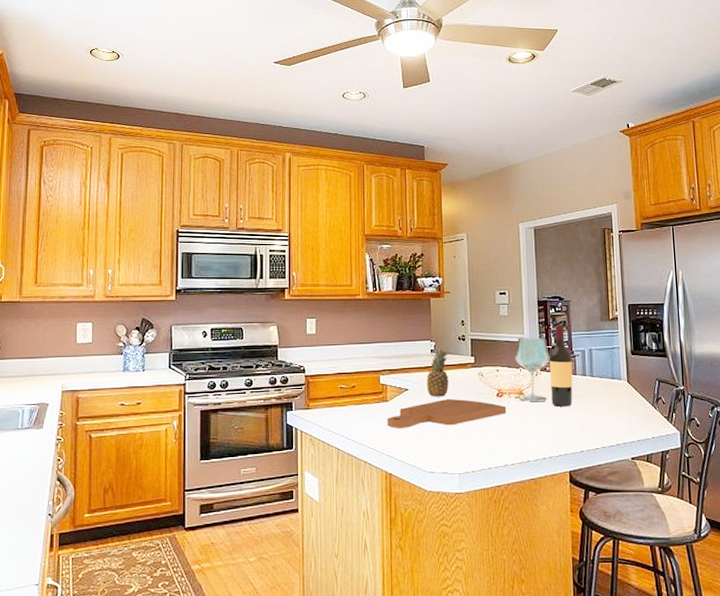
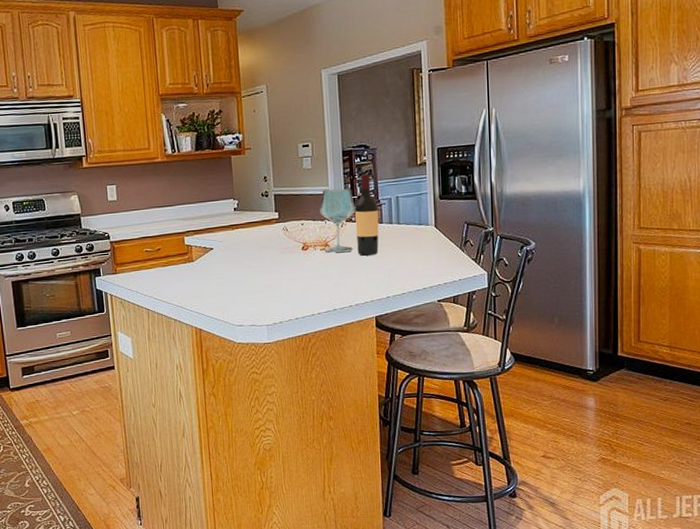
cutting board: present [387,398,507,429] -> none [194,254,312,287]
fruit: present [426,347,450,397] -> none [231,205,254,255]

